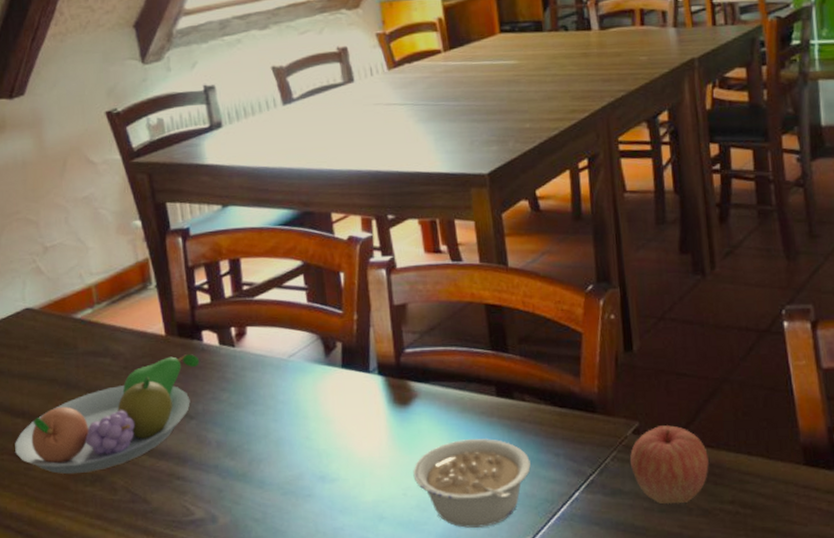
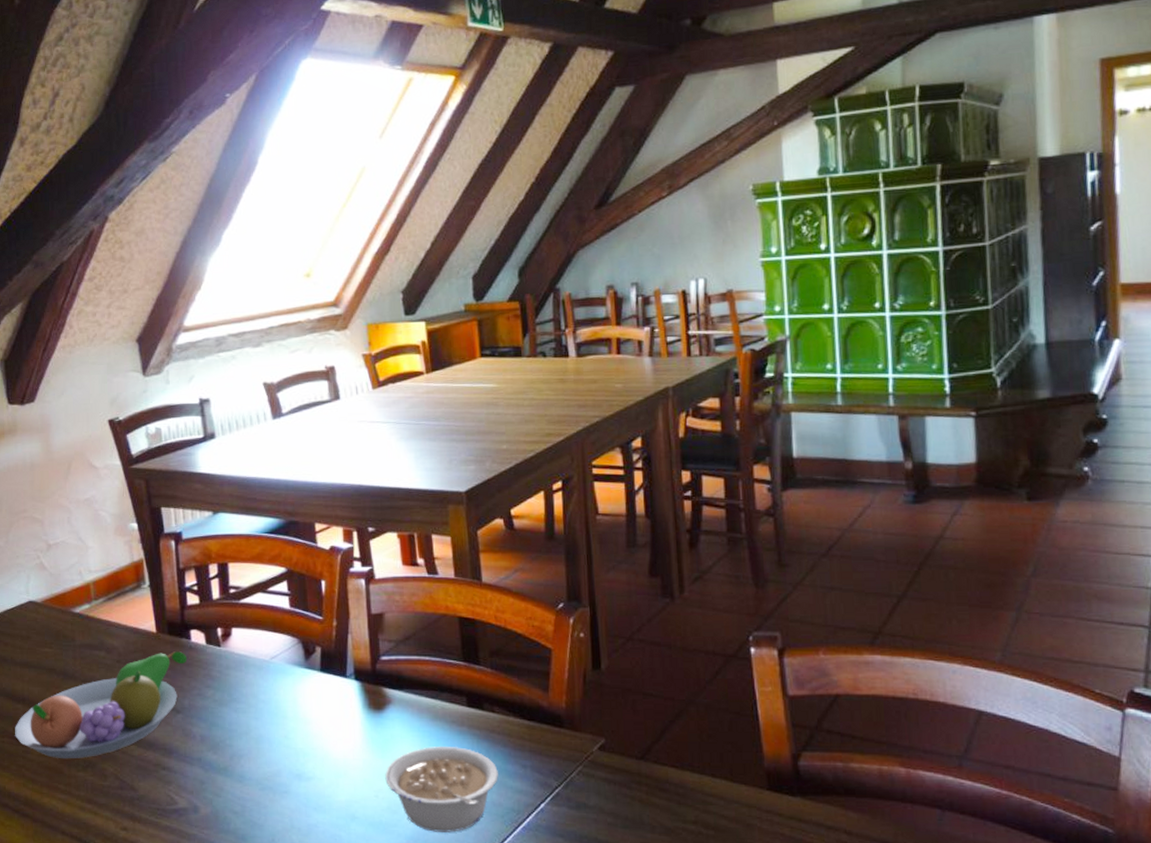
apple: present [630,425,709,505] -> none [595,743,673,821]

